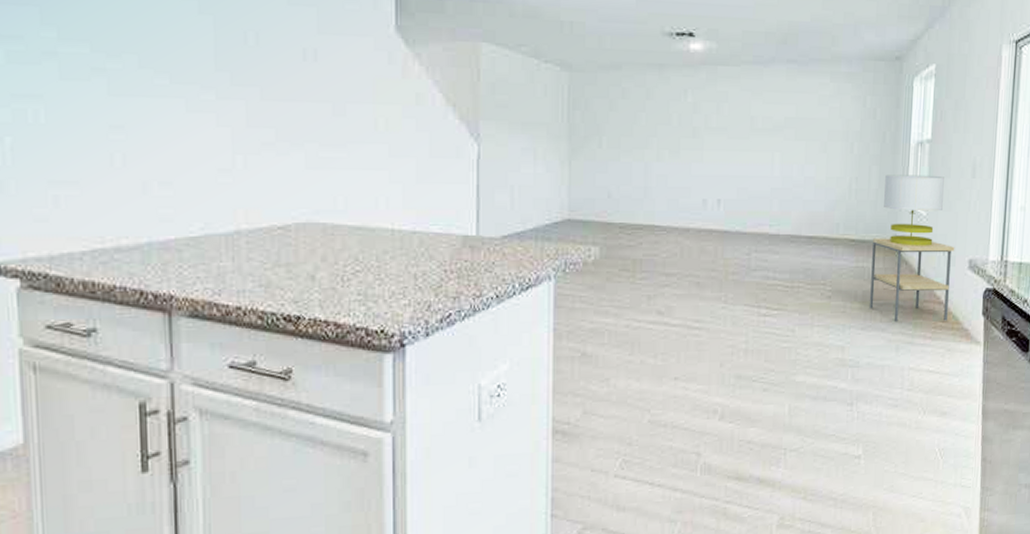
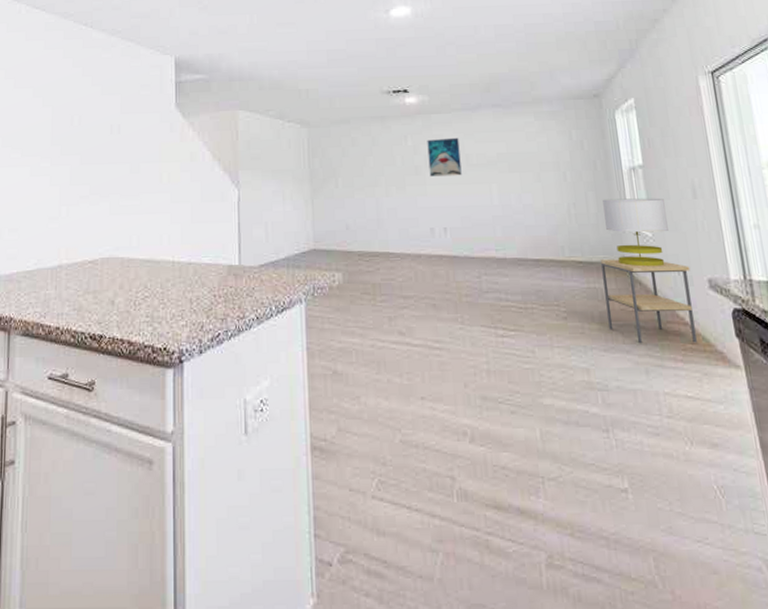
wall art: none [708,96,746,141] -> present [427,137,462,177]

